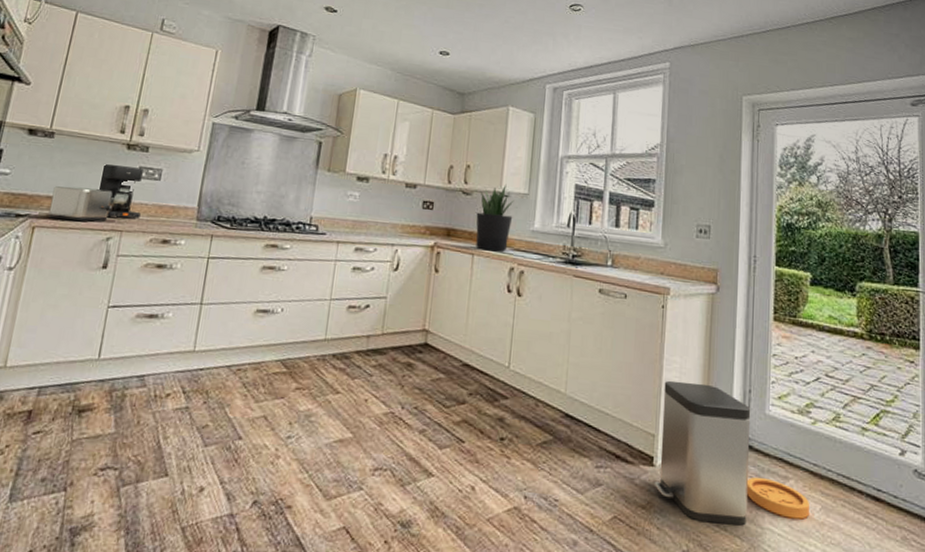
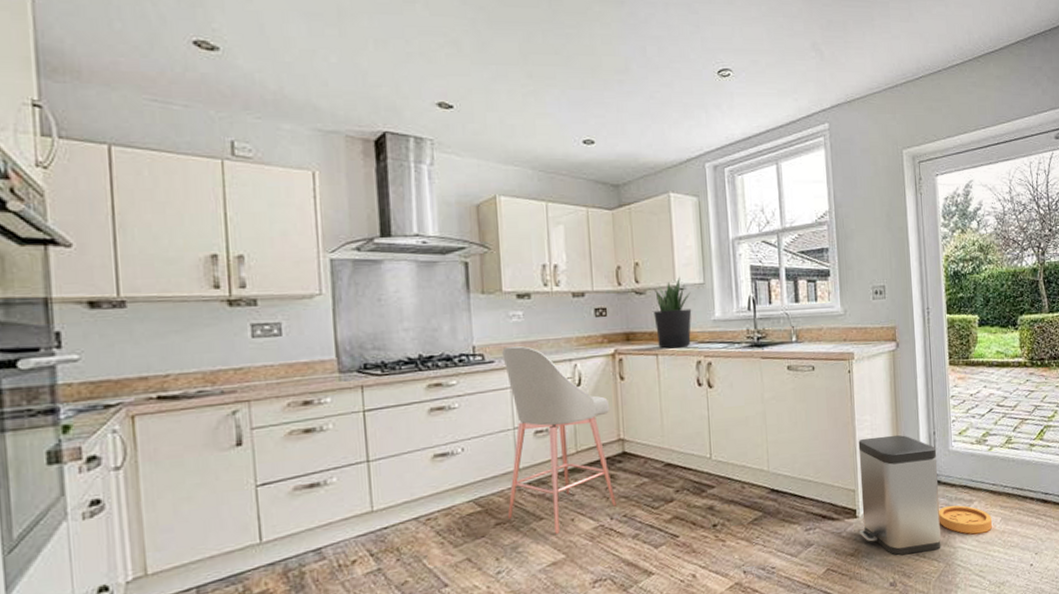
toaster: present [48,186,113,222] -> none [145,357,230,403]
coffee maker: present [95,164,143,219] -> none [201,325,268,389]
bar stool: none [307,222,421,411] -> present [502,345,616,534]

